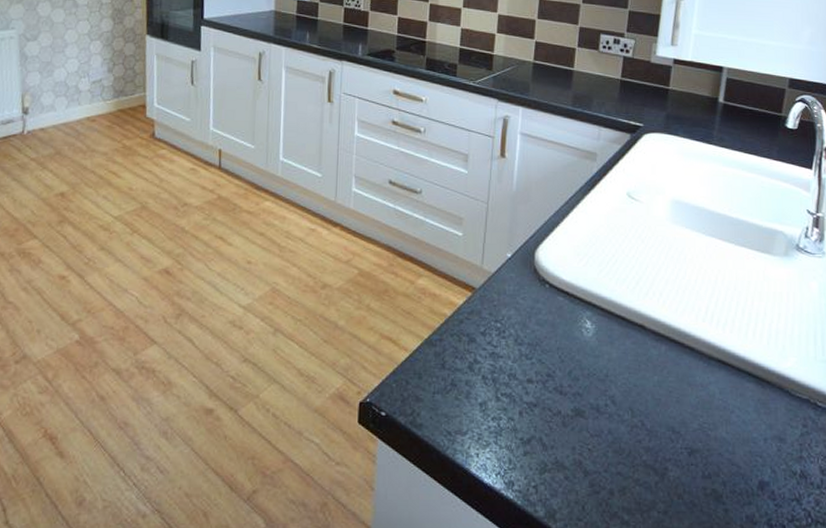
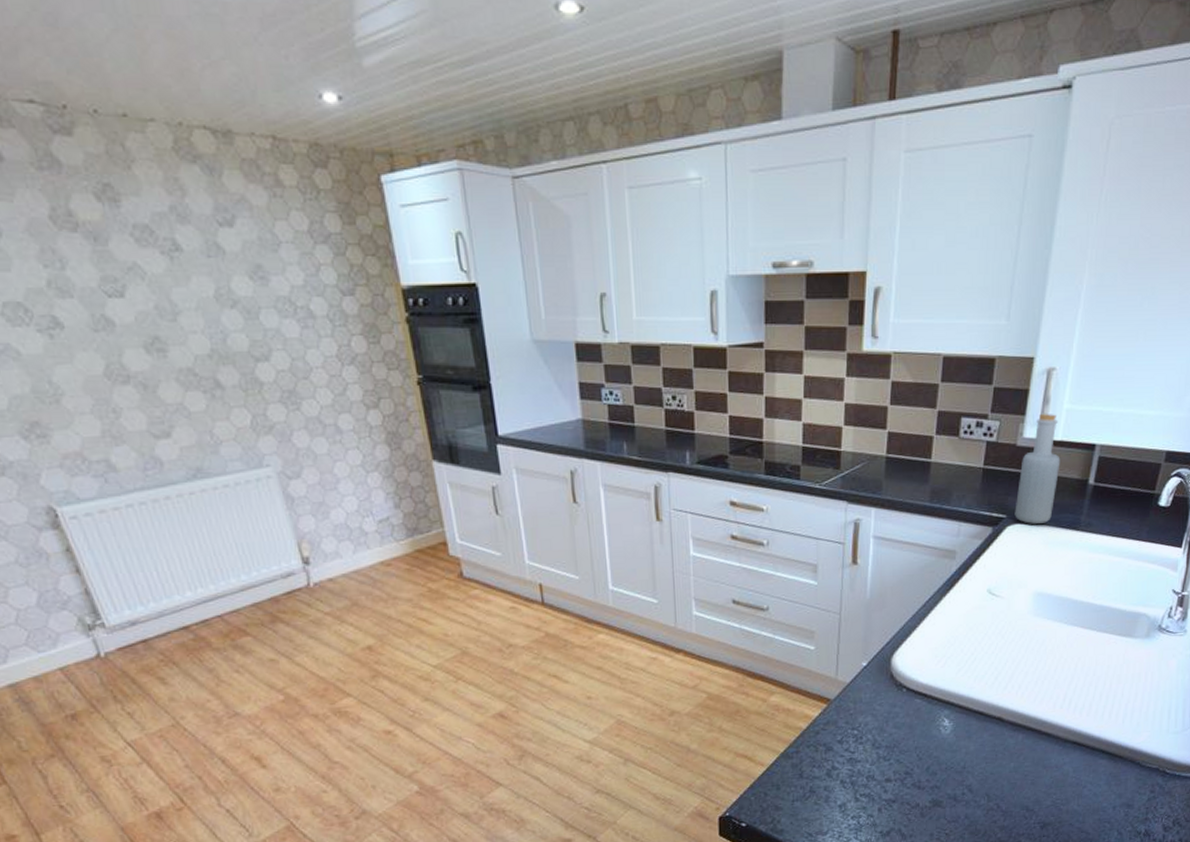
bottle: none [651,37,692,135] -> present [1014,414,1061,524]

